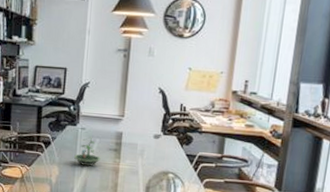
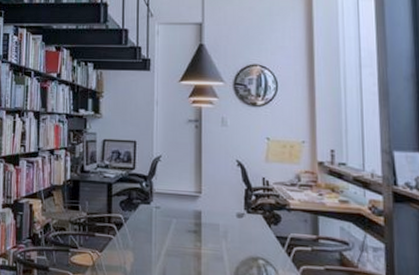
terrarium: present [73,137,102,166] -> none [149,216,181,251]

